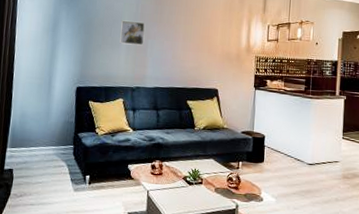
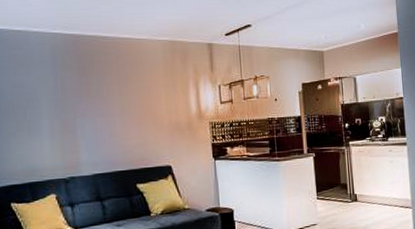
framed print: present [119,20,145,46] -> none [36,98,72,128]

